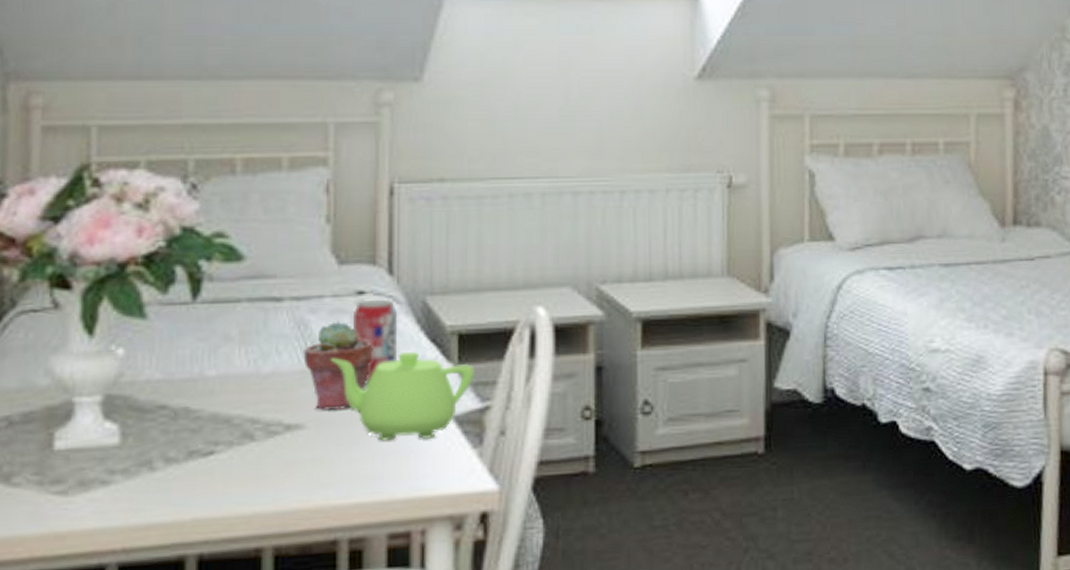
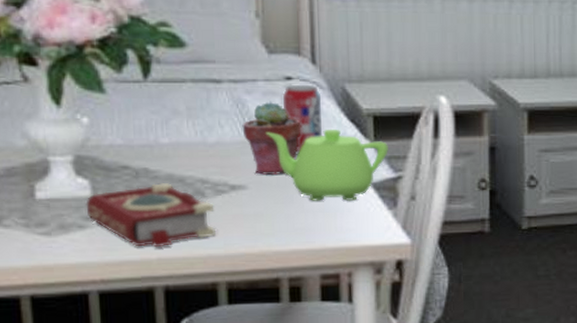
book: none [112,425,264,506] -> present [86,183,216,248]

